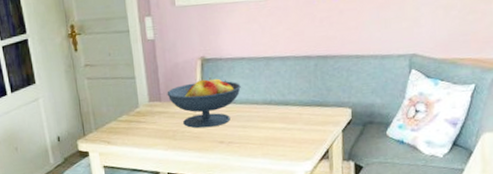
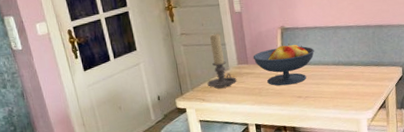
candle holder: none [113,65,148,130] -> present [207,33,237,89]

